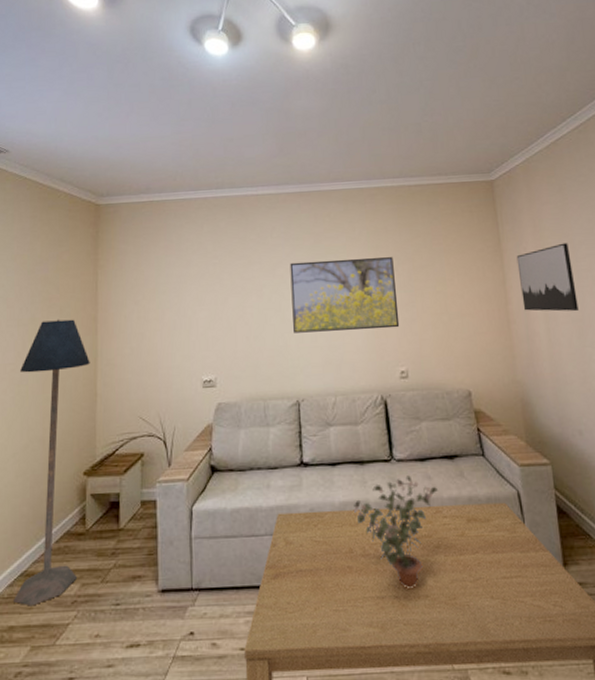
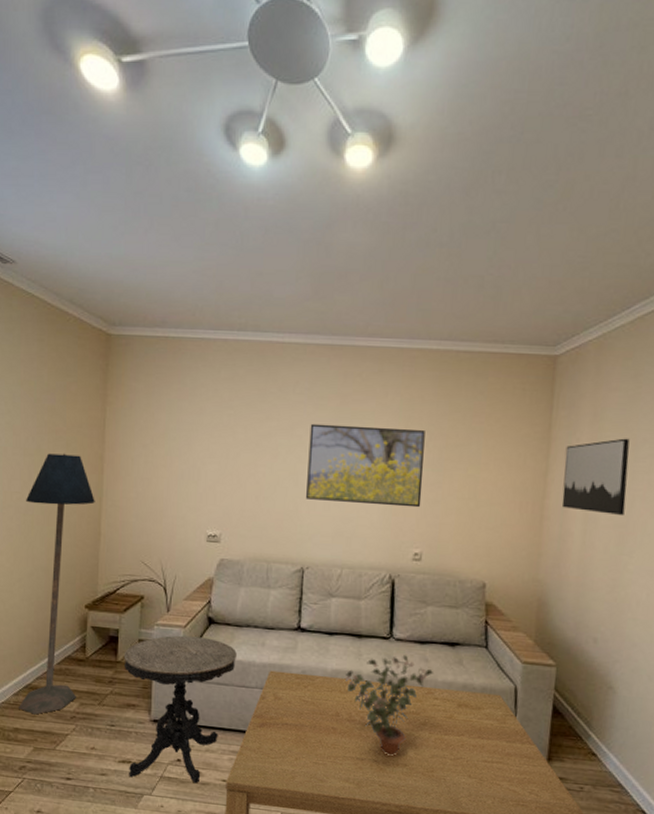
side table: none [126,488,243,664] -> present [123,635,237,784]

